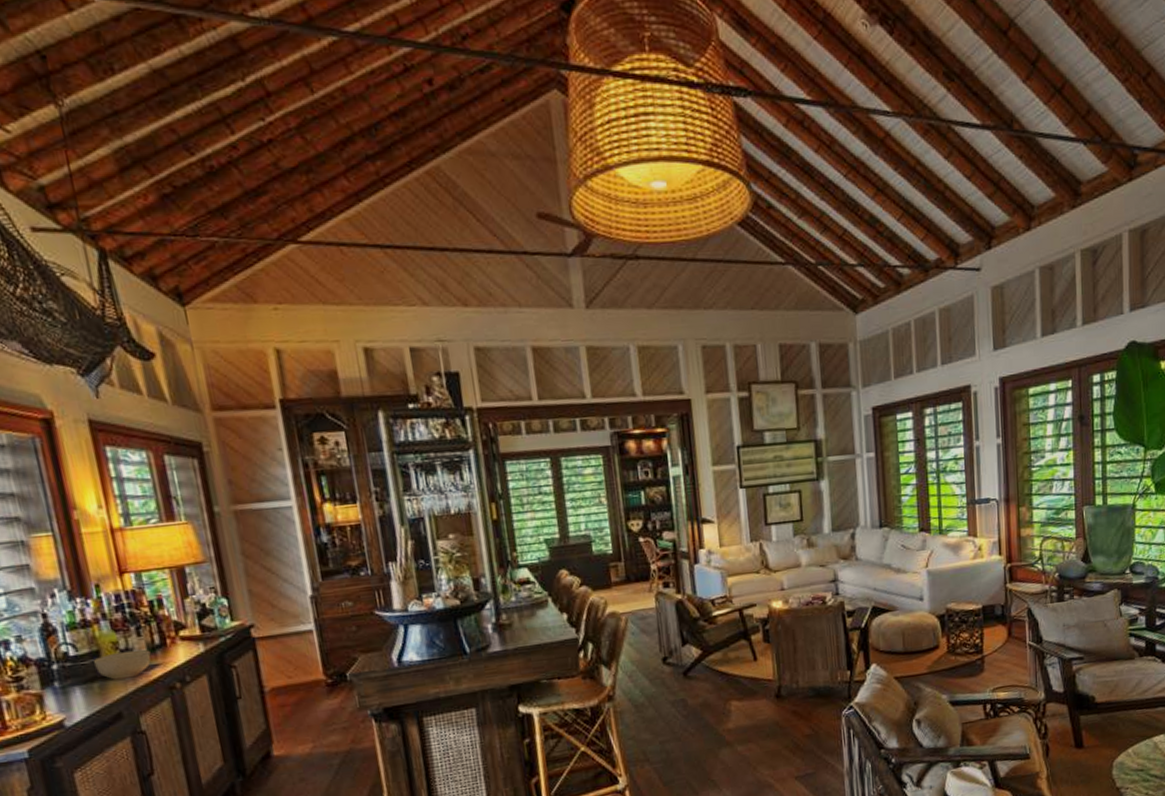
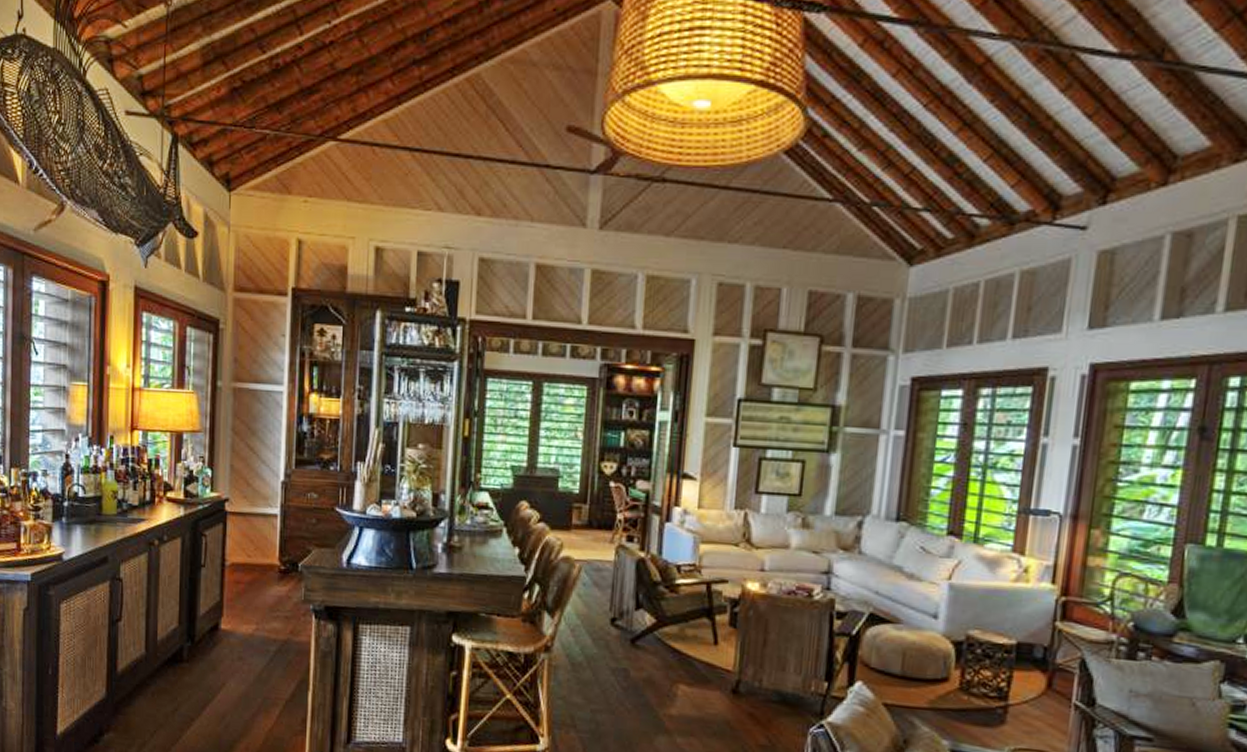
bowl: present [94,649,151,680] -> none [96,501,141,527]

